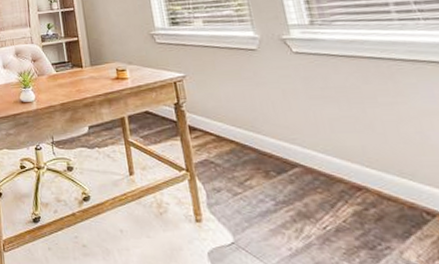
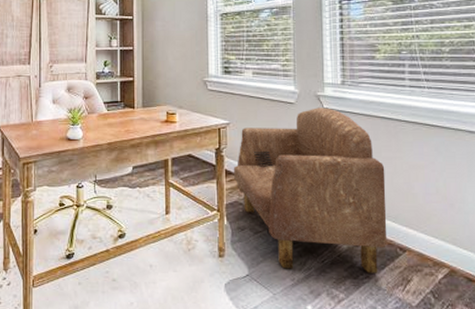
armchair: none [197,51,408,243] -> present [233,108,388,273]

